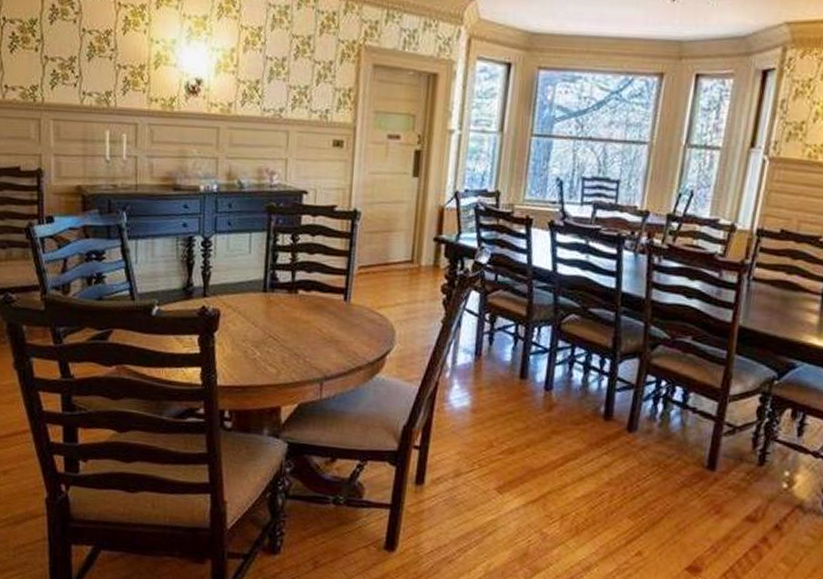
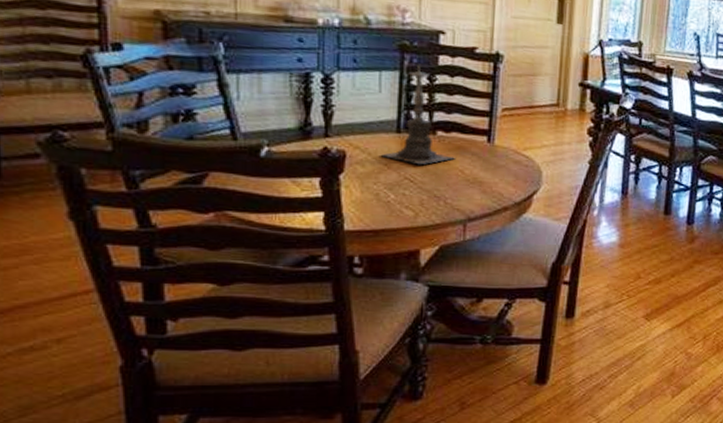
candle holder: none [249,226,314,324] -> present [380,66,455,165]

